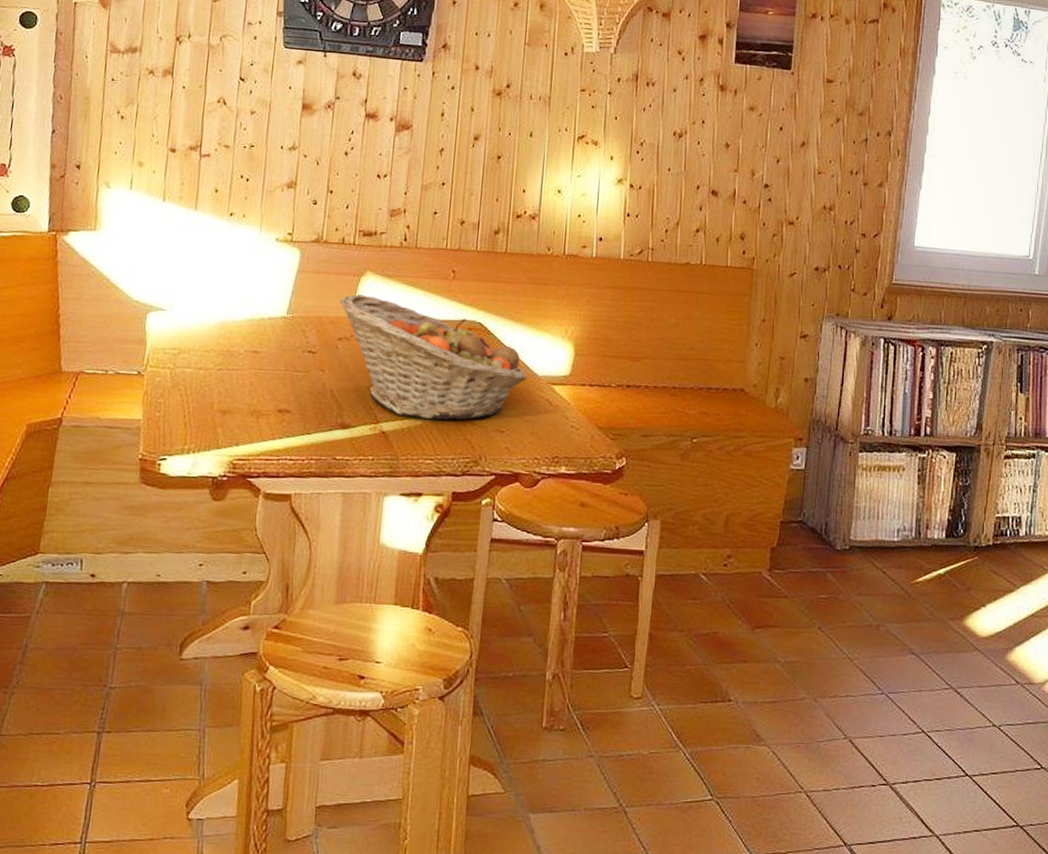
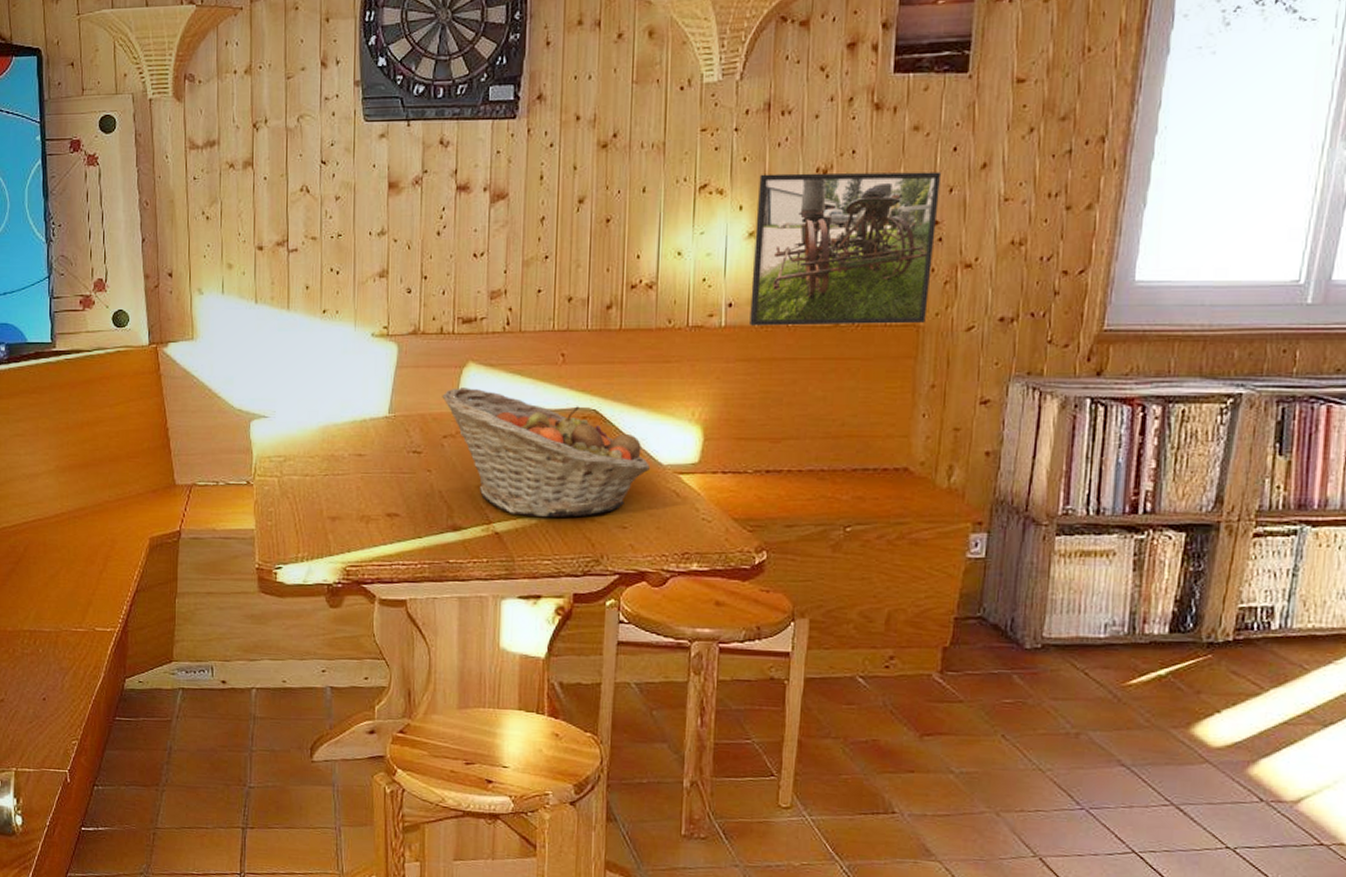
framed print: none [616,132,771,267] -> present [750,172,942,326]

